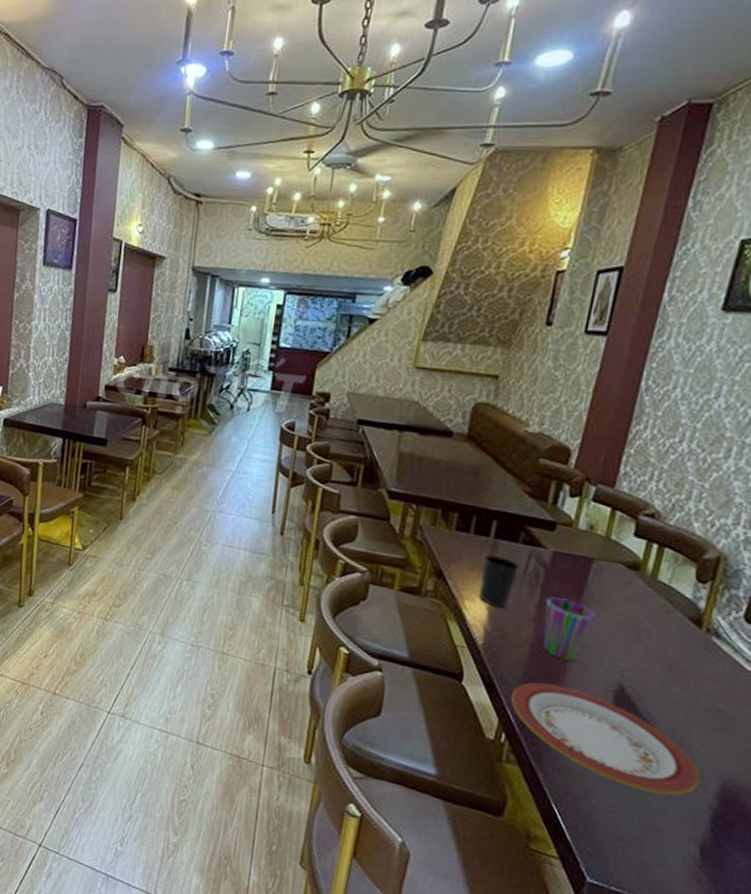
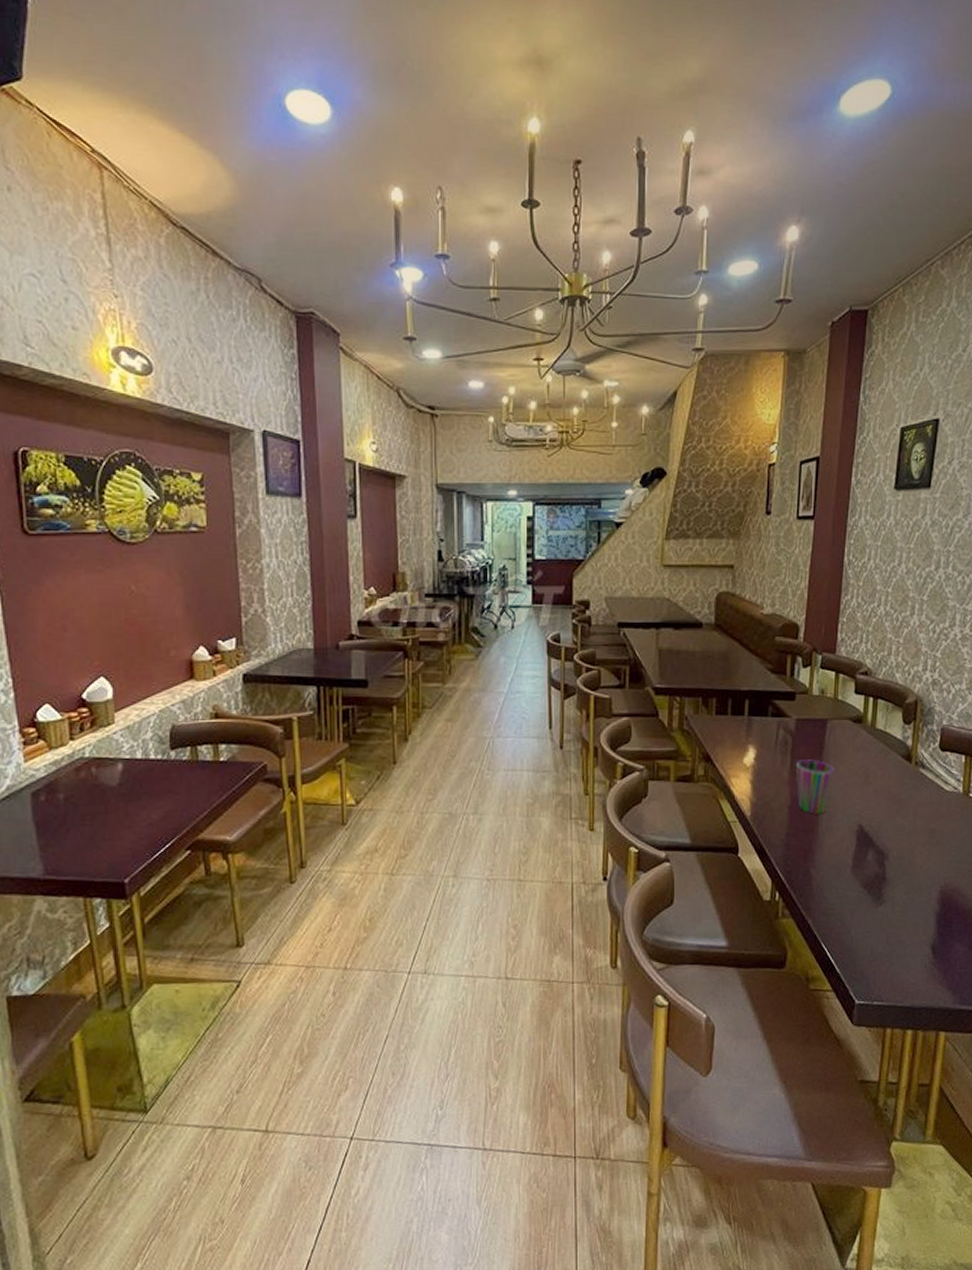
cup: present [479,554,519,608] -> none [741,732,771,779]
plate: present [510,682,701,796] -> none [778,837,925,912]

